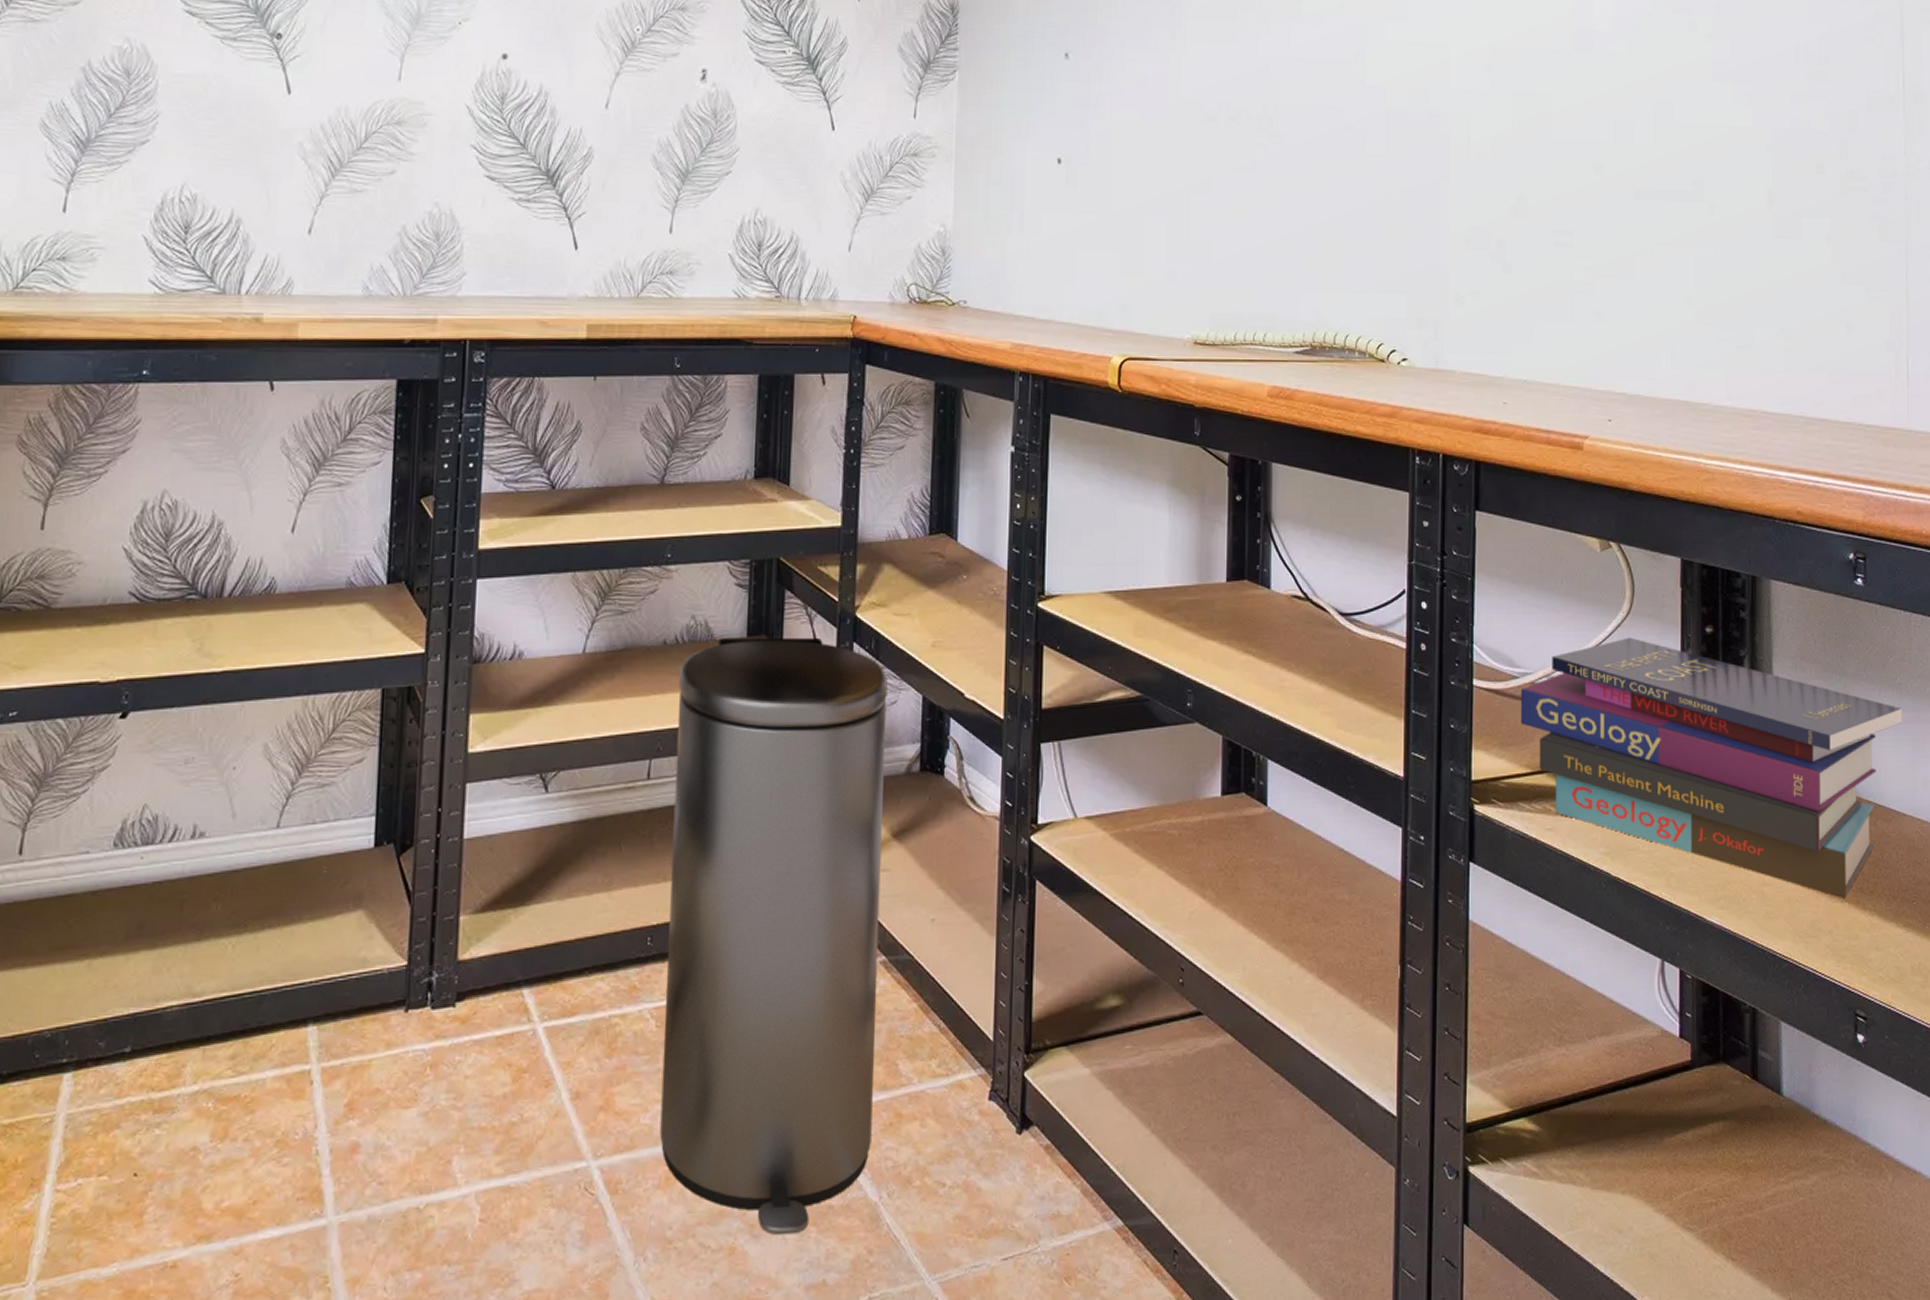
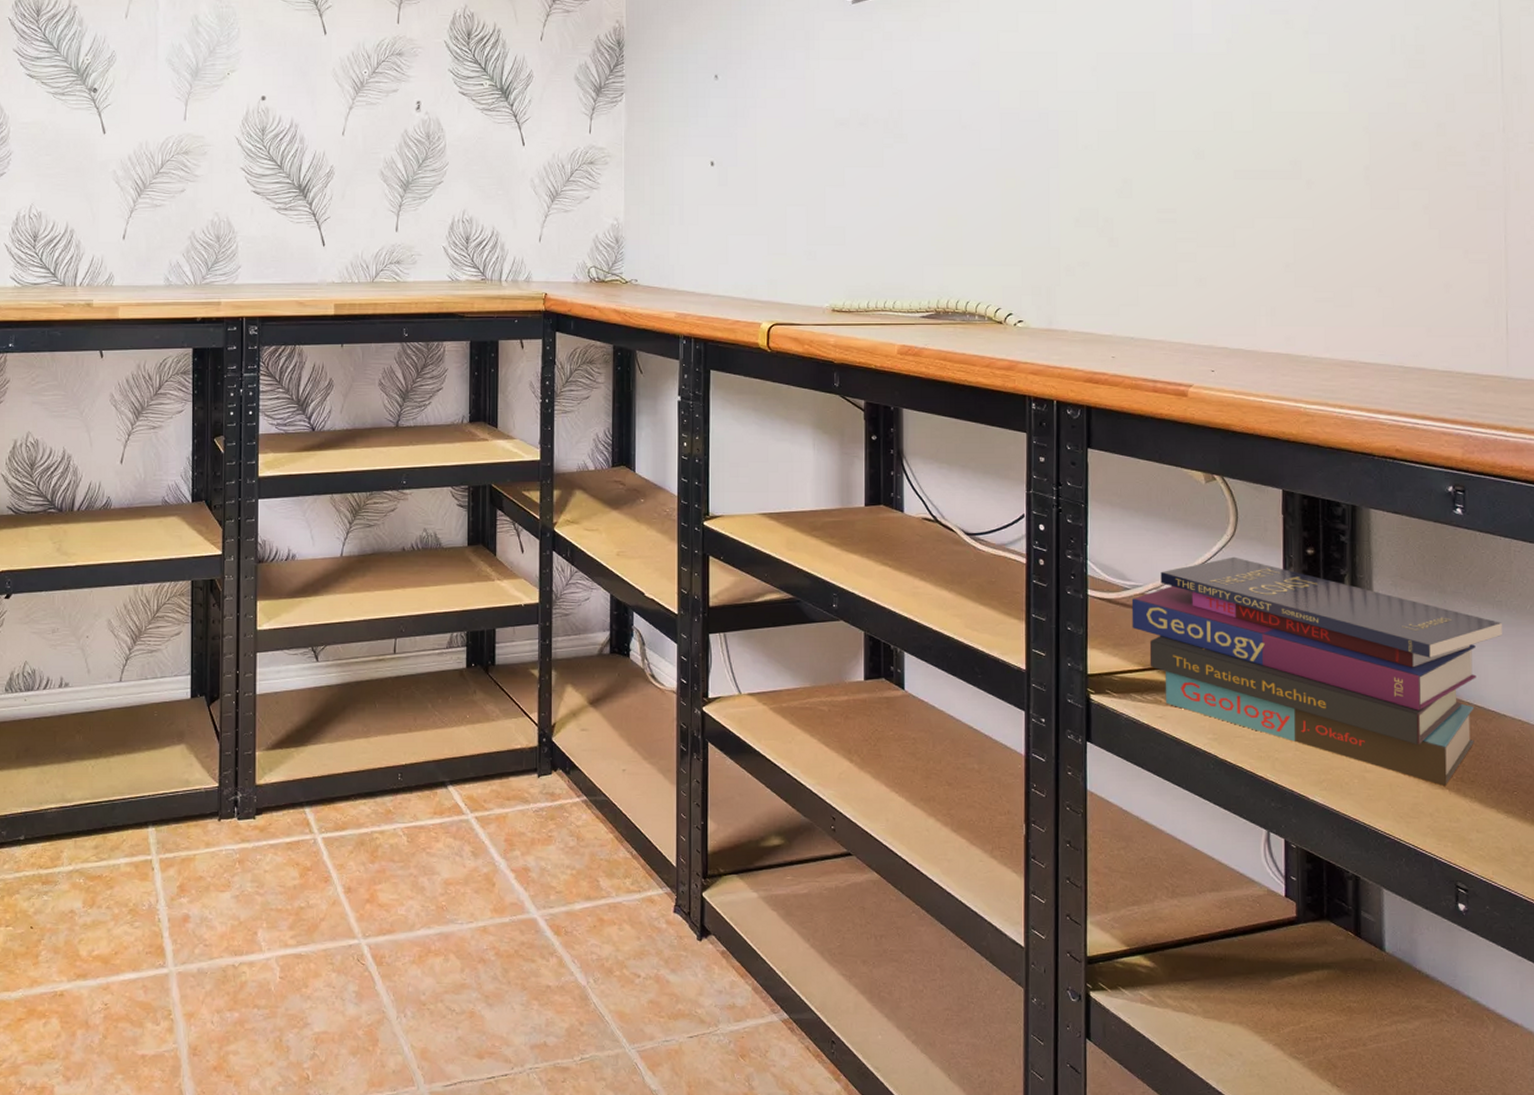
pedal bin: present [660,637,888,1236] -> none [413,546,582,1006]

